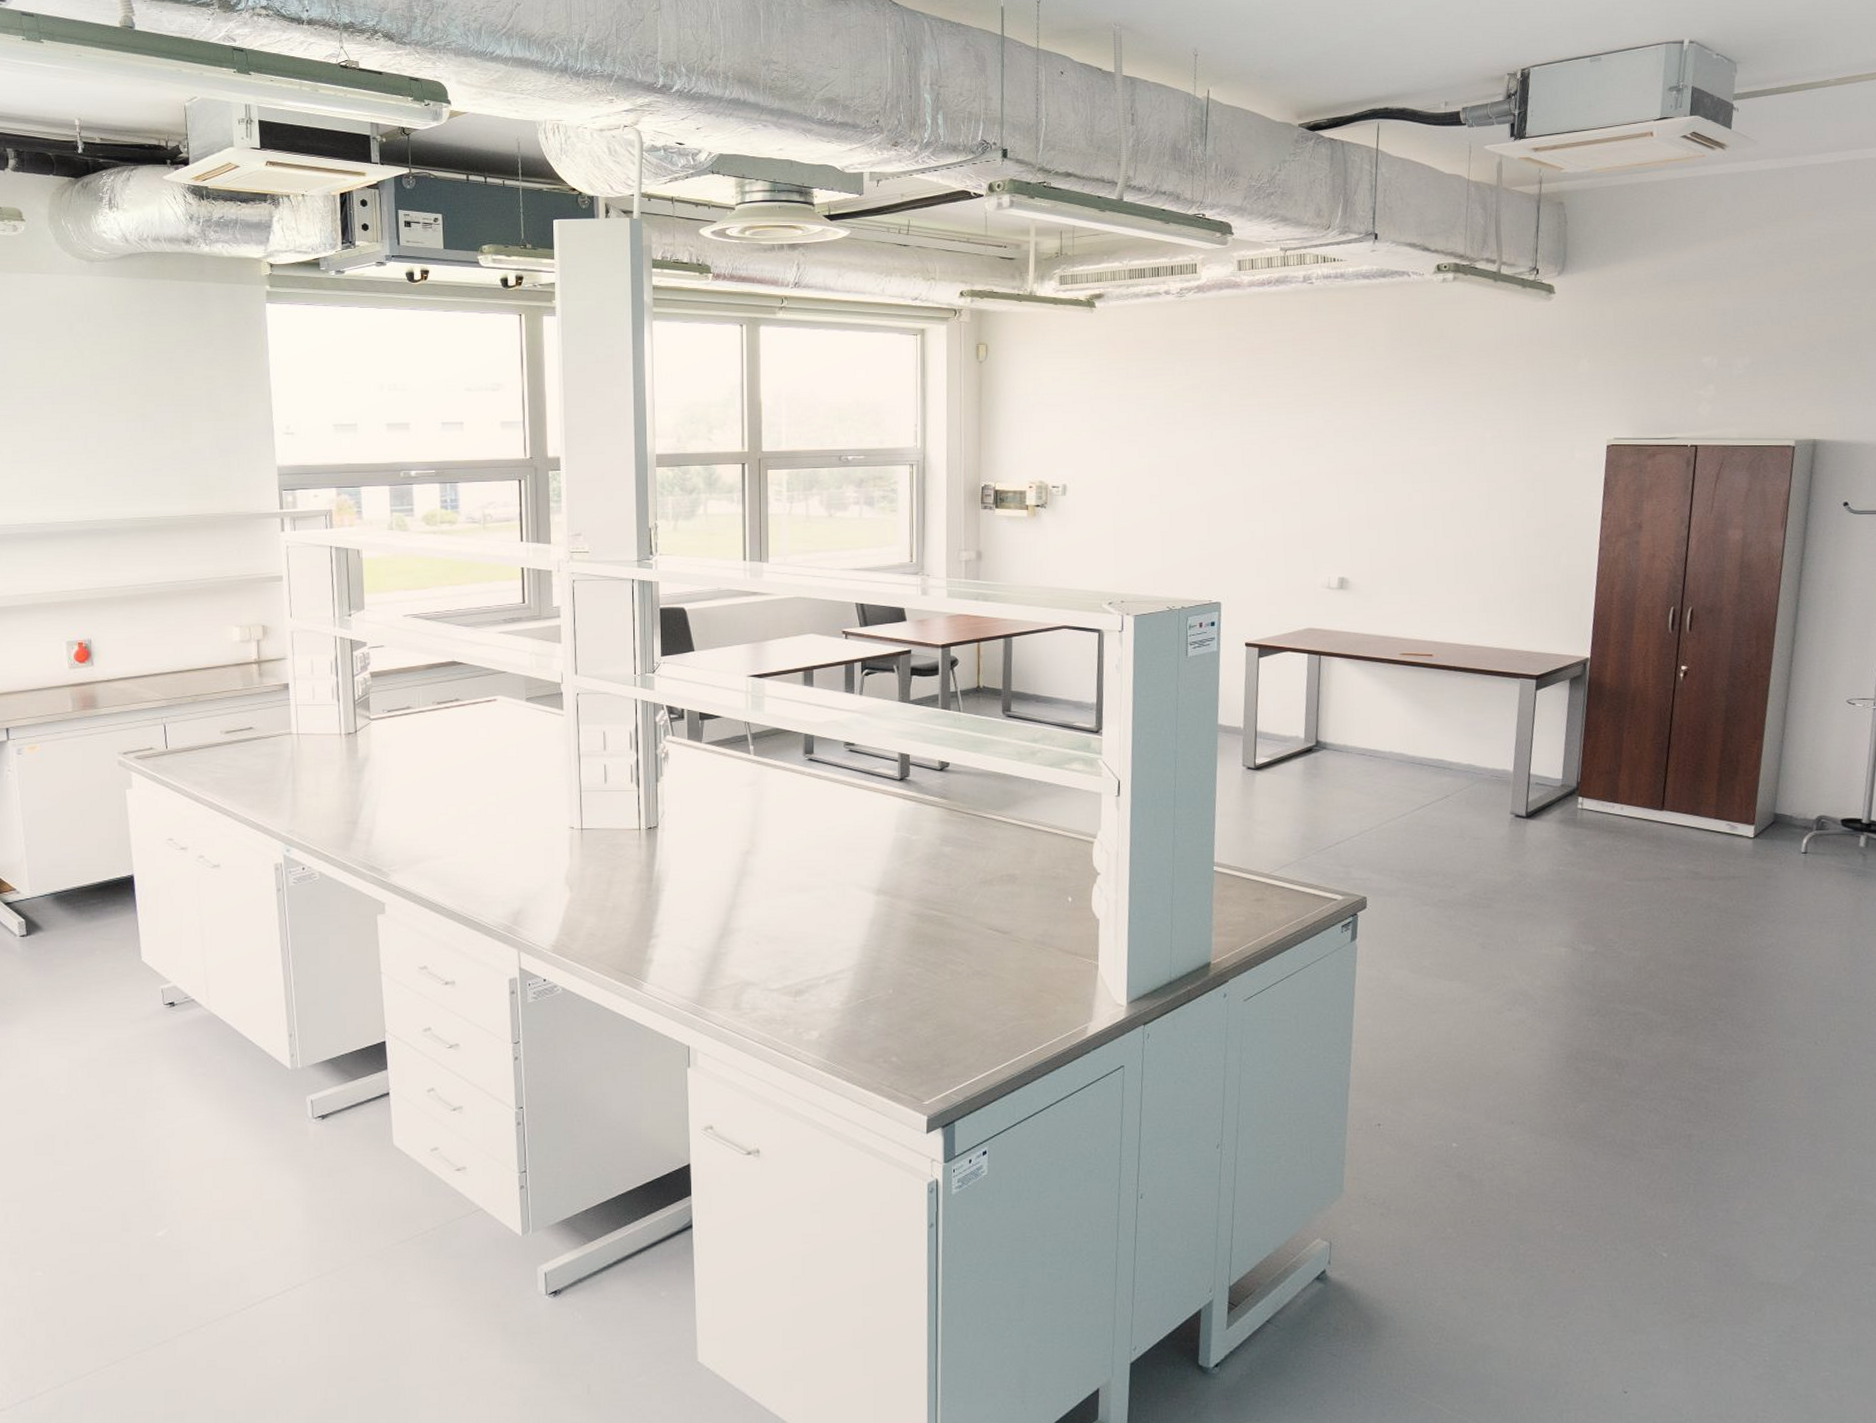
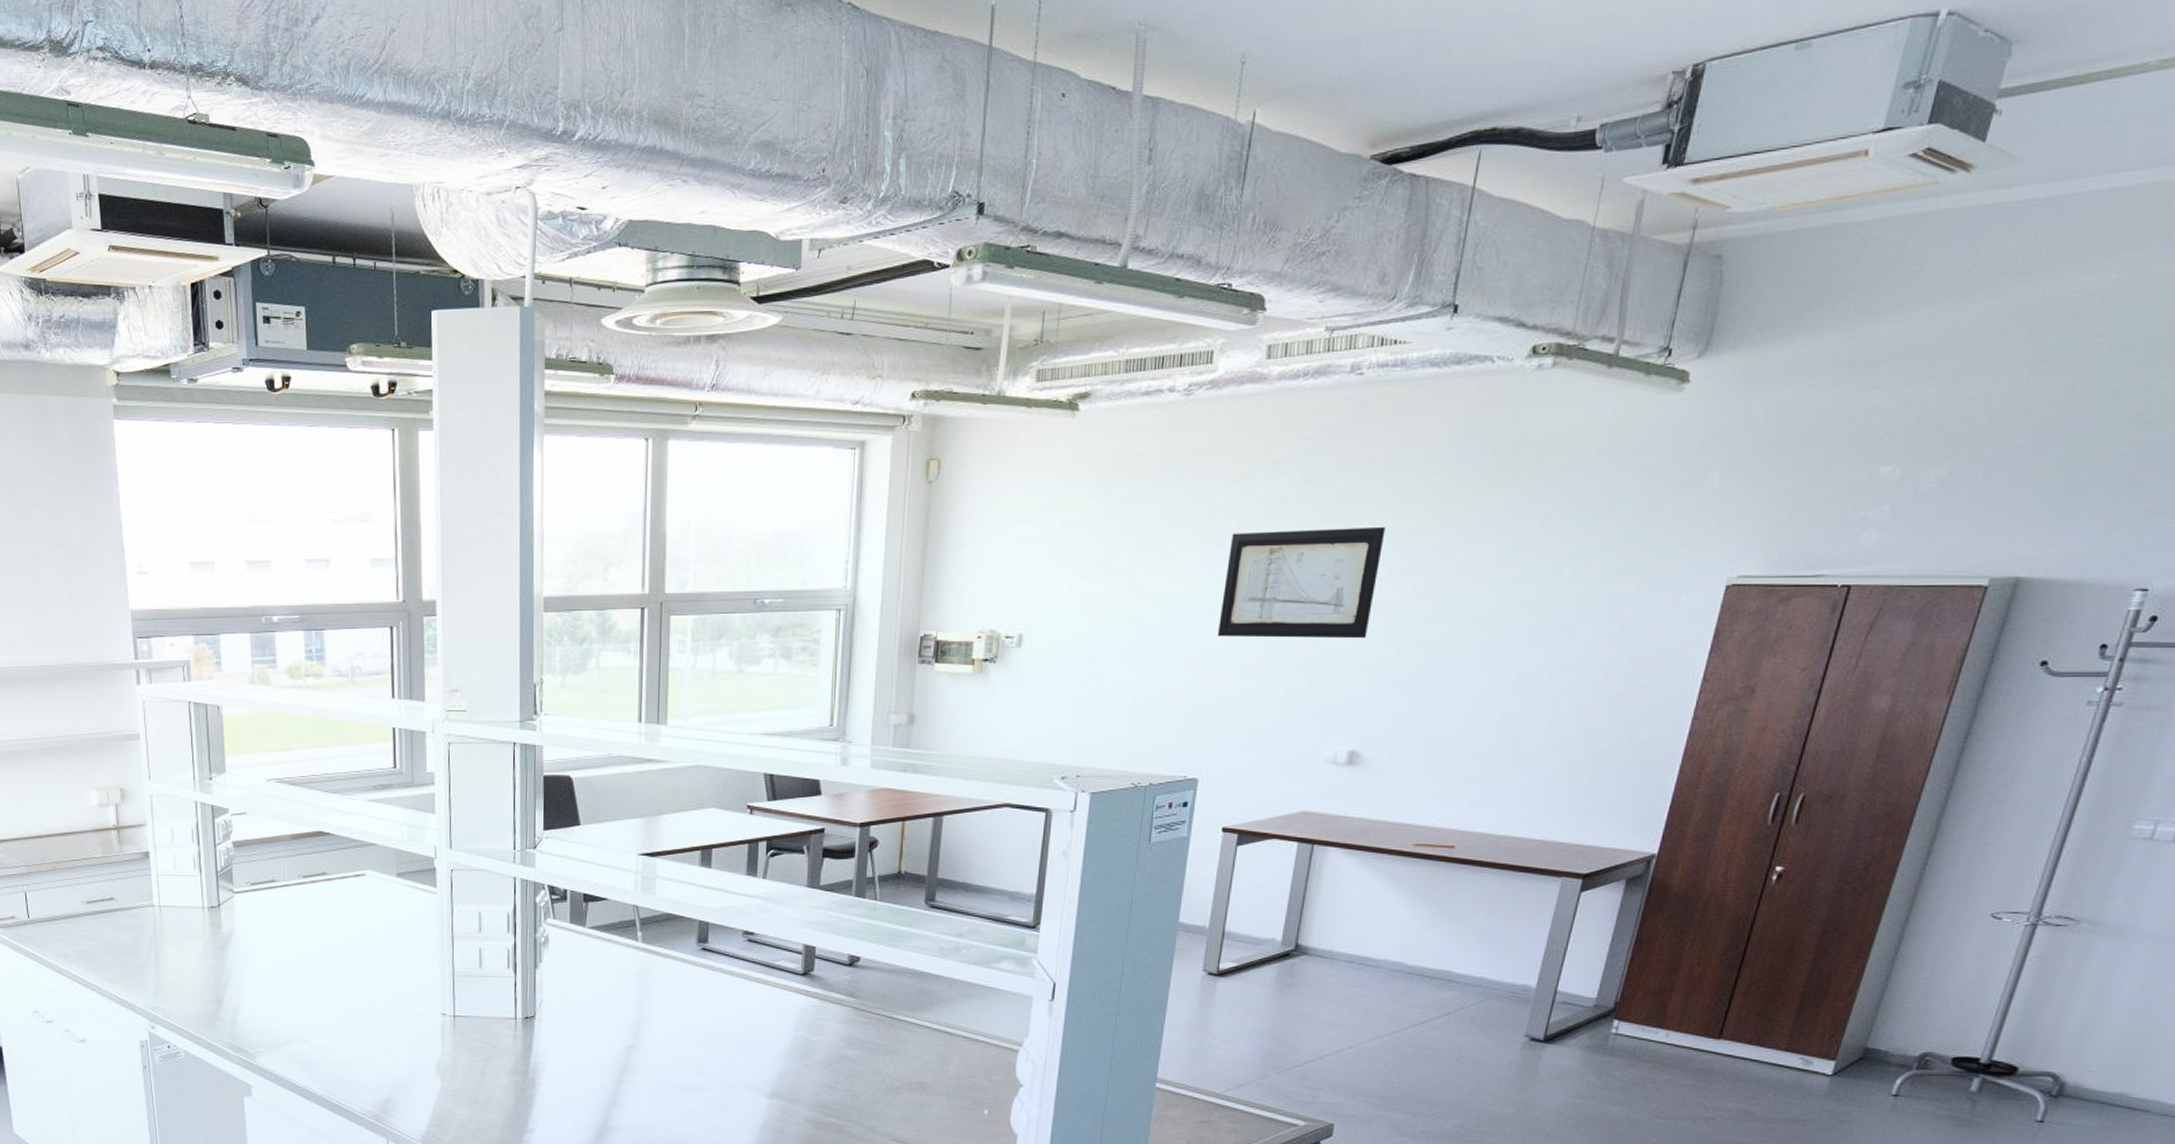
wall art: none [1223,399,1345,487] -> present [1217,526,1385,639]

